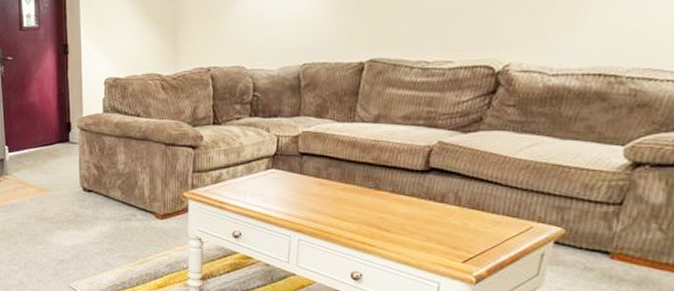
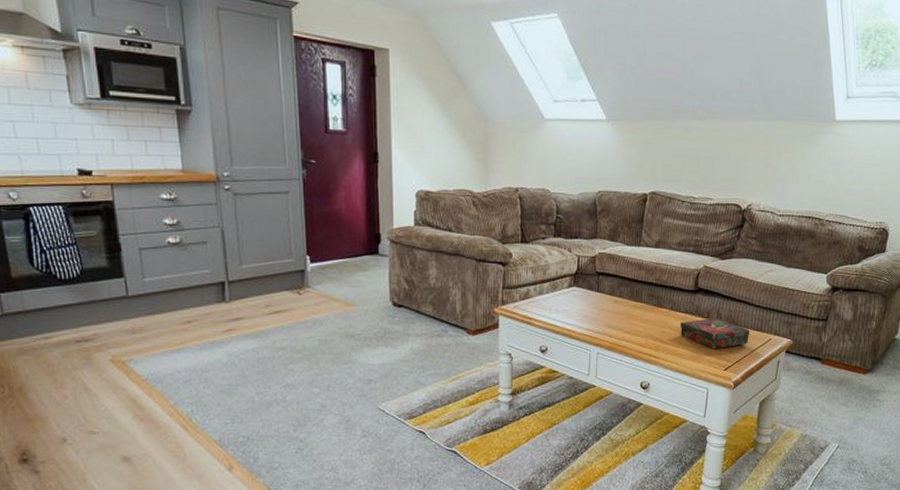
book: none [403,202,502,238] -> present [680,318,750,349]

